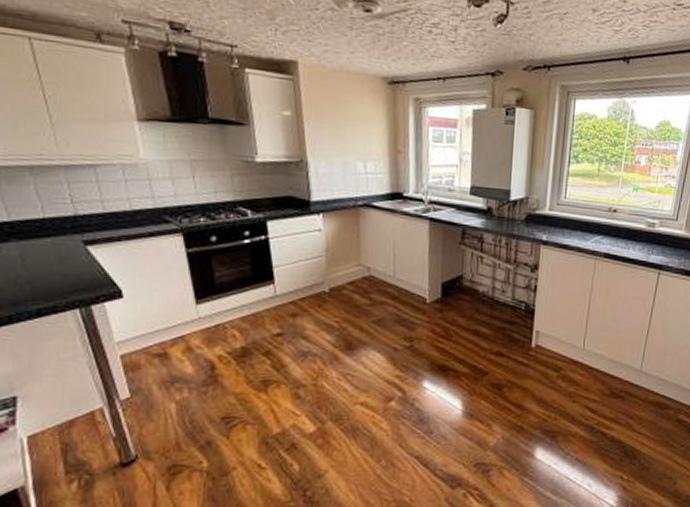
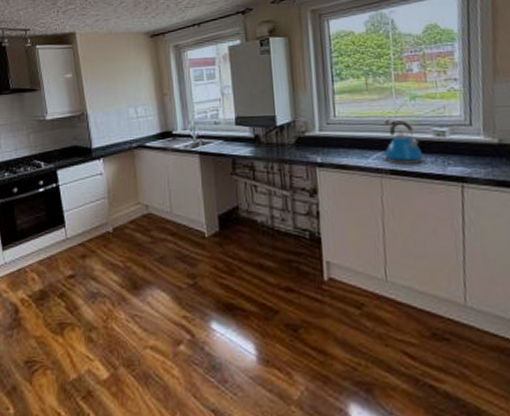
kettle: none [601,209,634,251] -> present [383,120,424,166]

